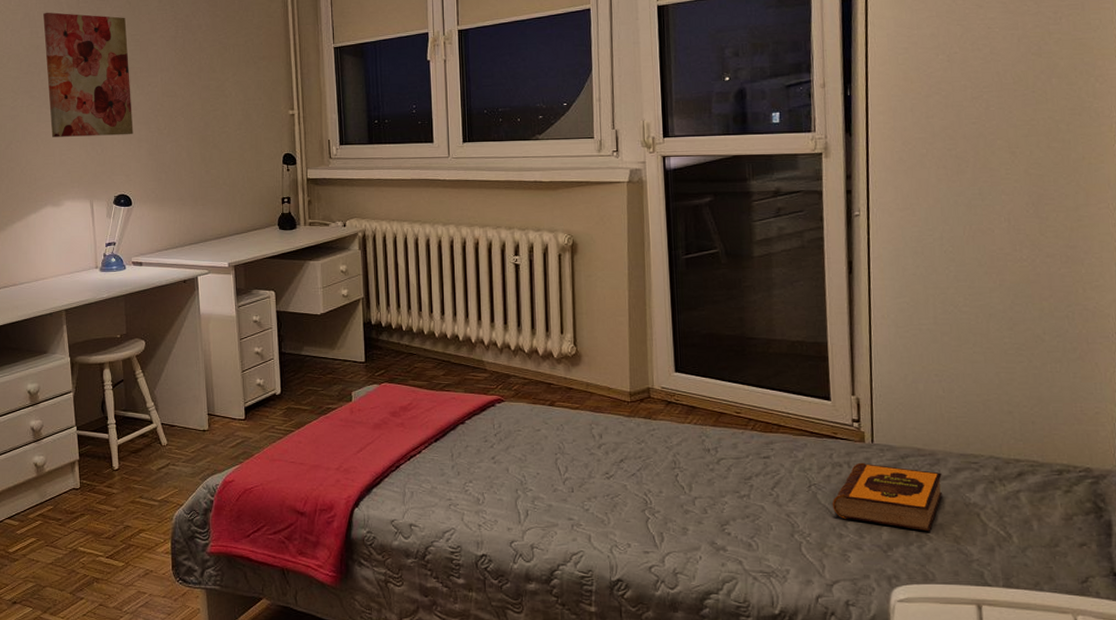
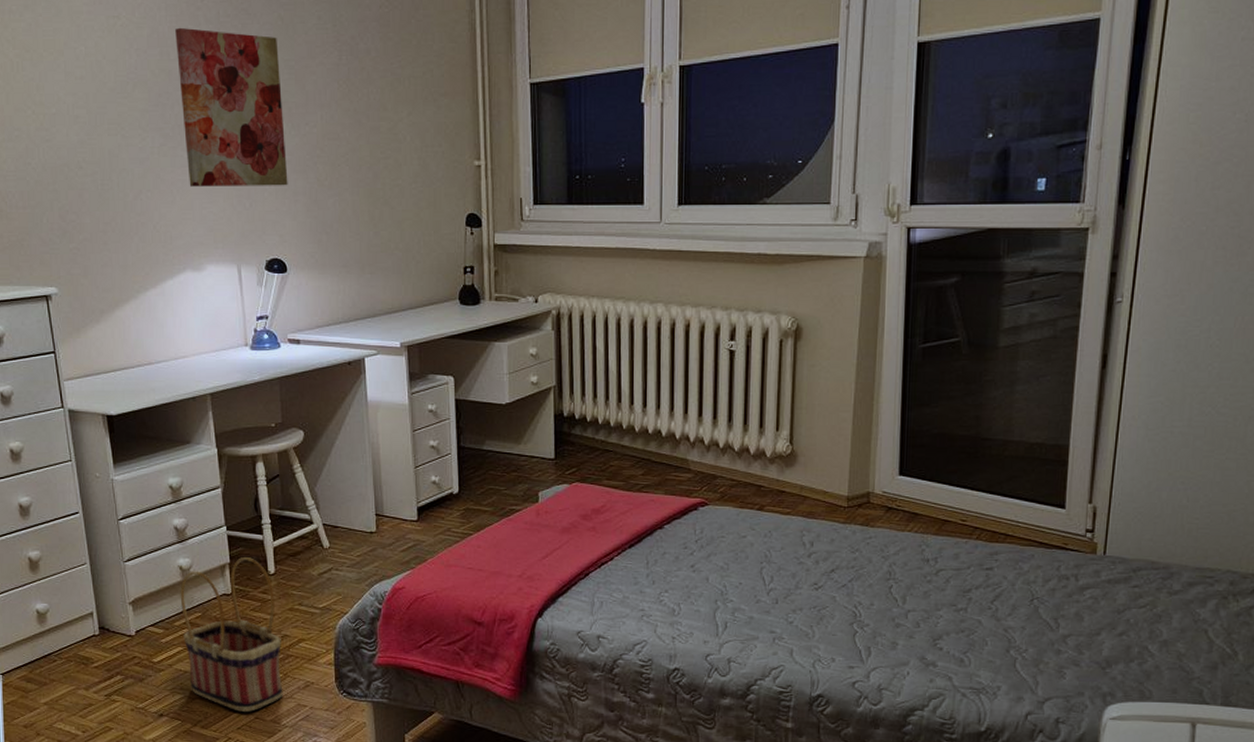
basket: none [34,455,125,599] -> present [180,557,283,712]
hardback book: present [832,462,942,531] -> none [1053,575,1174,647]

